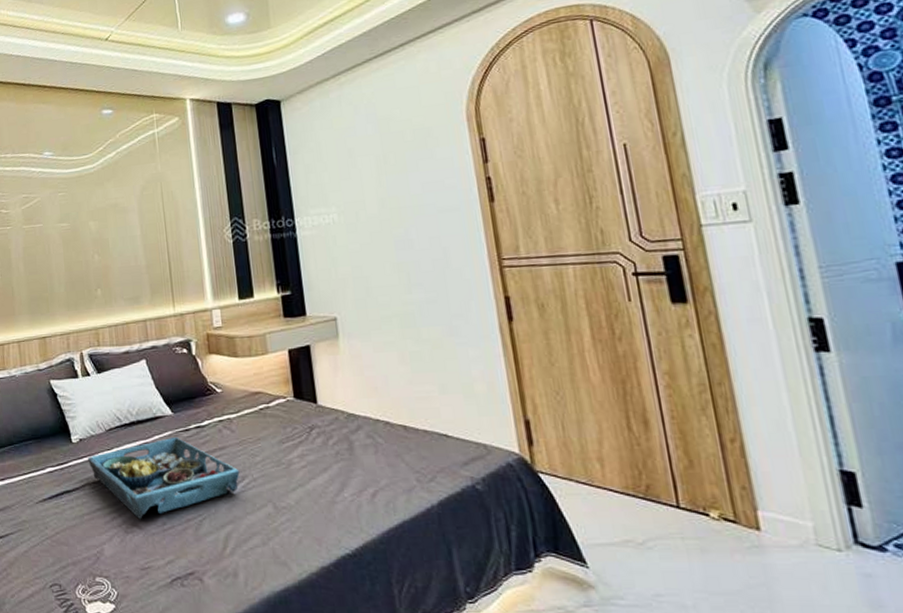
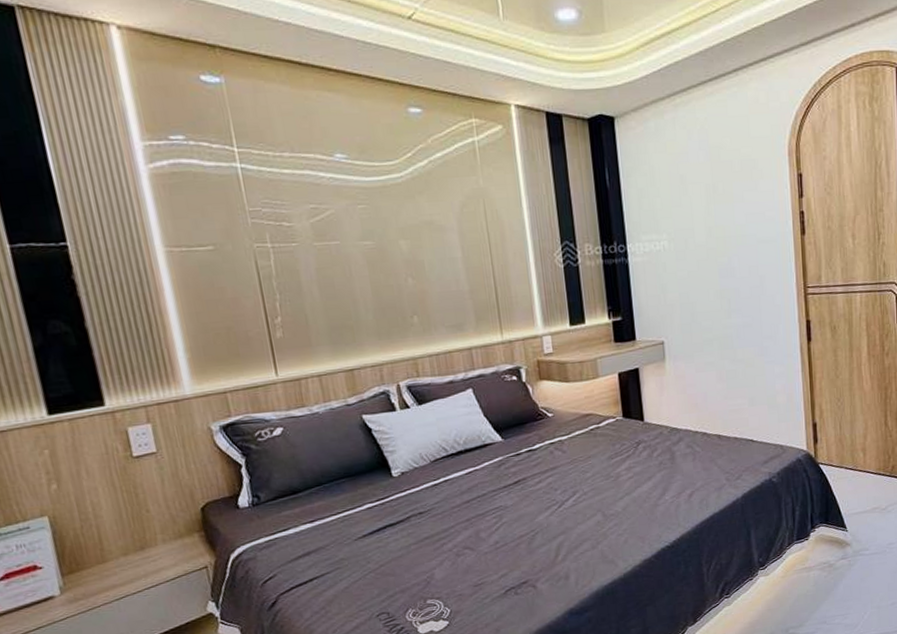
serving tray: present [87,436,240,520] -> none [411,461,571,542]

